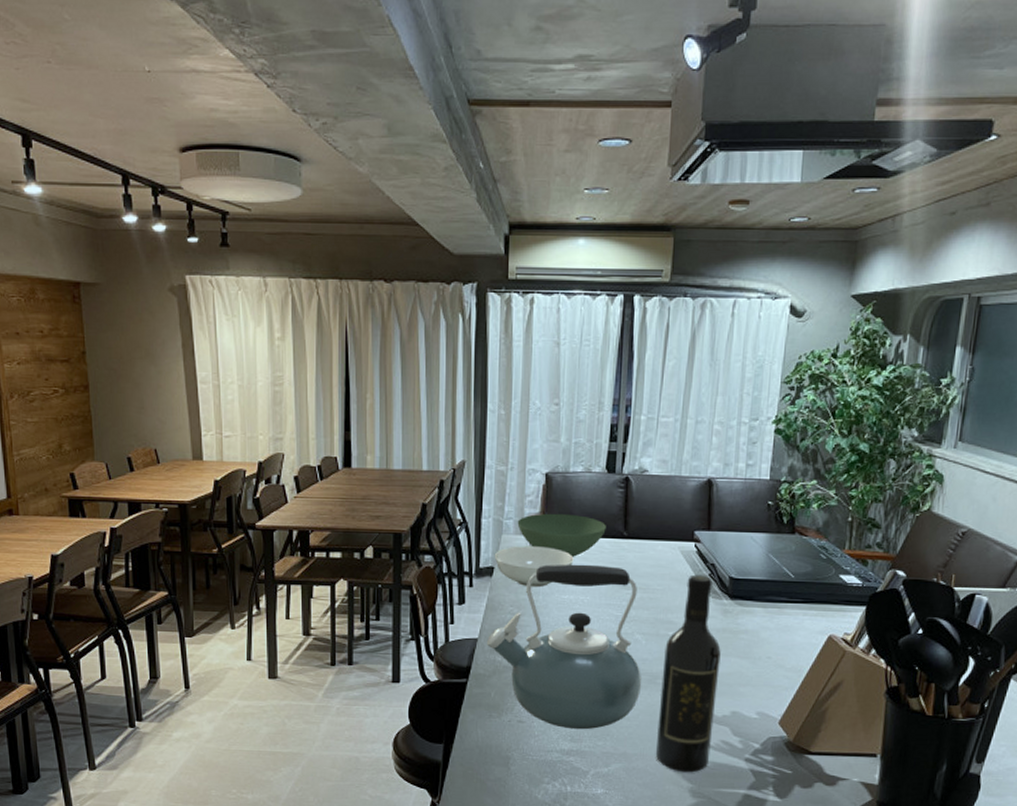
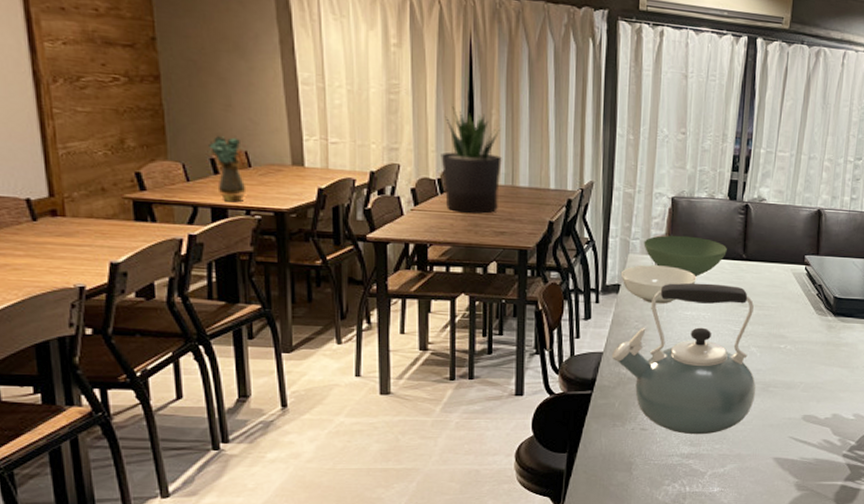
vase: none [126,434,156,497] -> present [209,133,247,203]
planter: none [320,394,376,499] -> present [441,107,502,214]
wine bottle: present [655,574,721,773] -> none [766,294,825,469]

